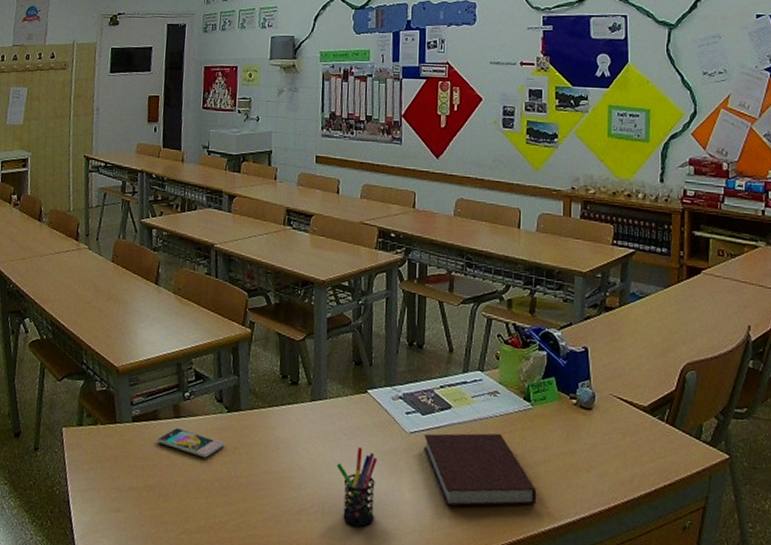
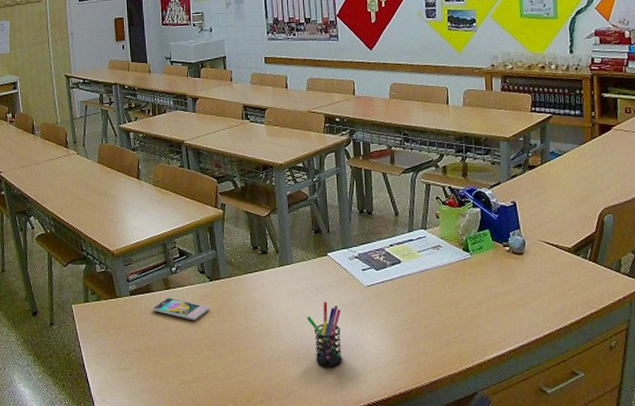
notebook: present [423,433,537,506] -> none [379,280,481,345]

